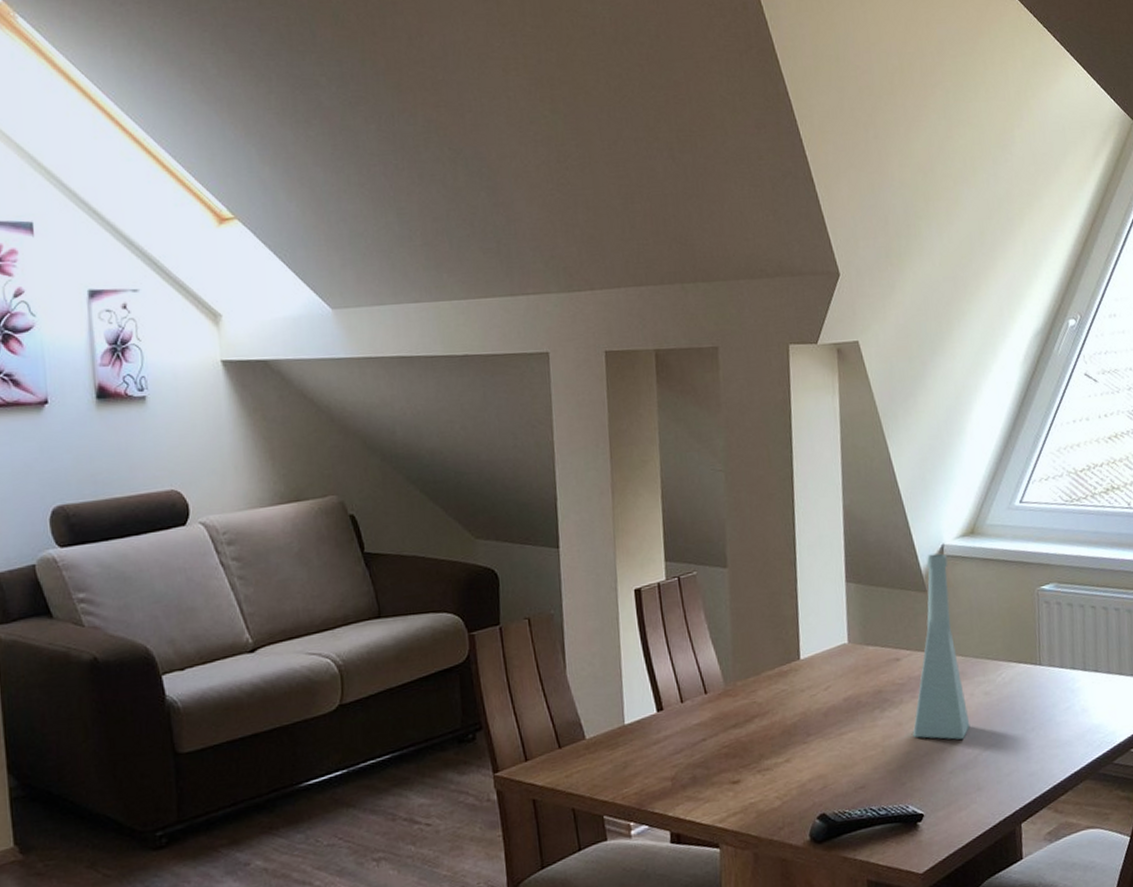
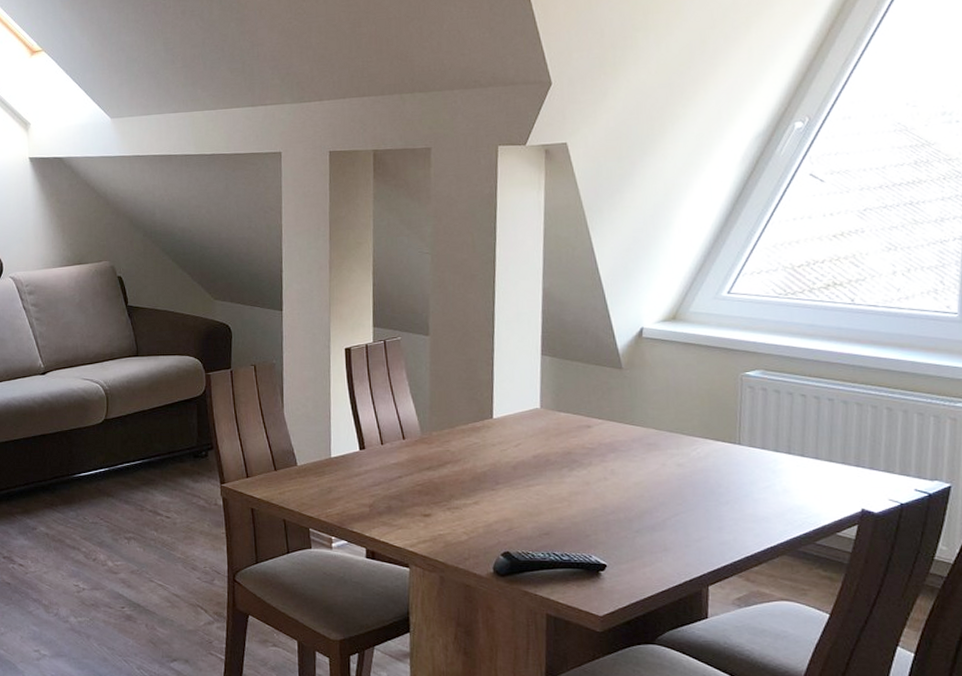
vase: present [913,553,970,740] -> none [600,335,660,503]

